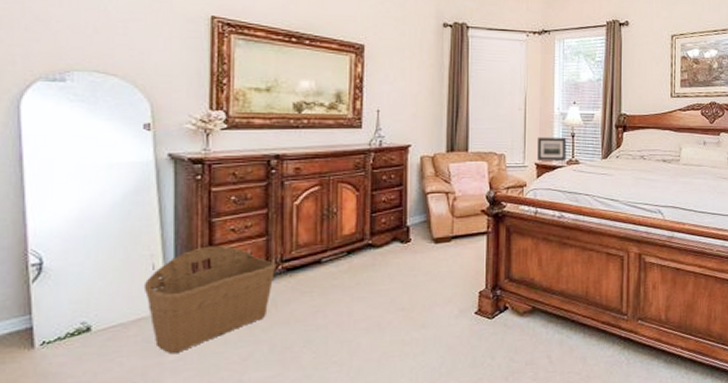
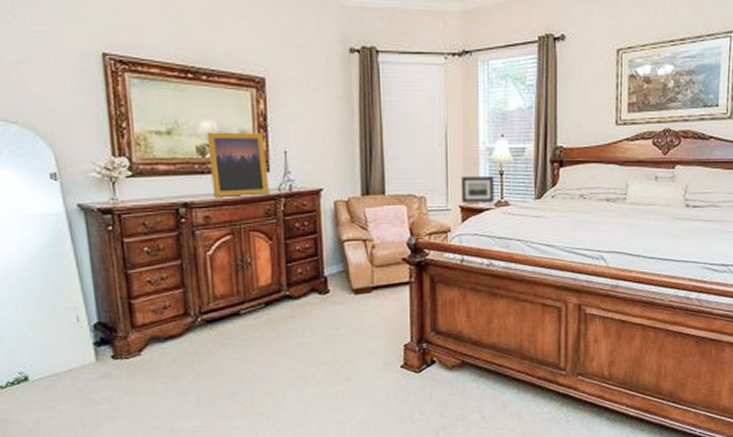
wicker basket: present [143,245,277,353] -> none [71,297,196,402]
picture frame: none [304,90,360,150] -> present [206,132,270,197]

